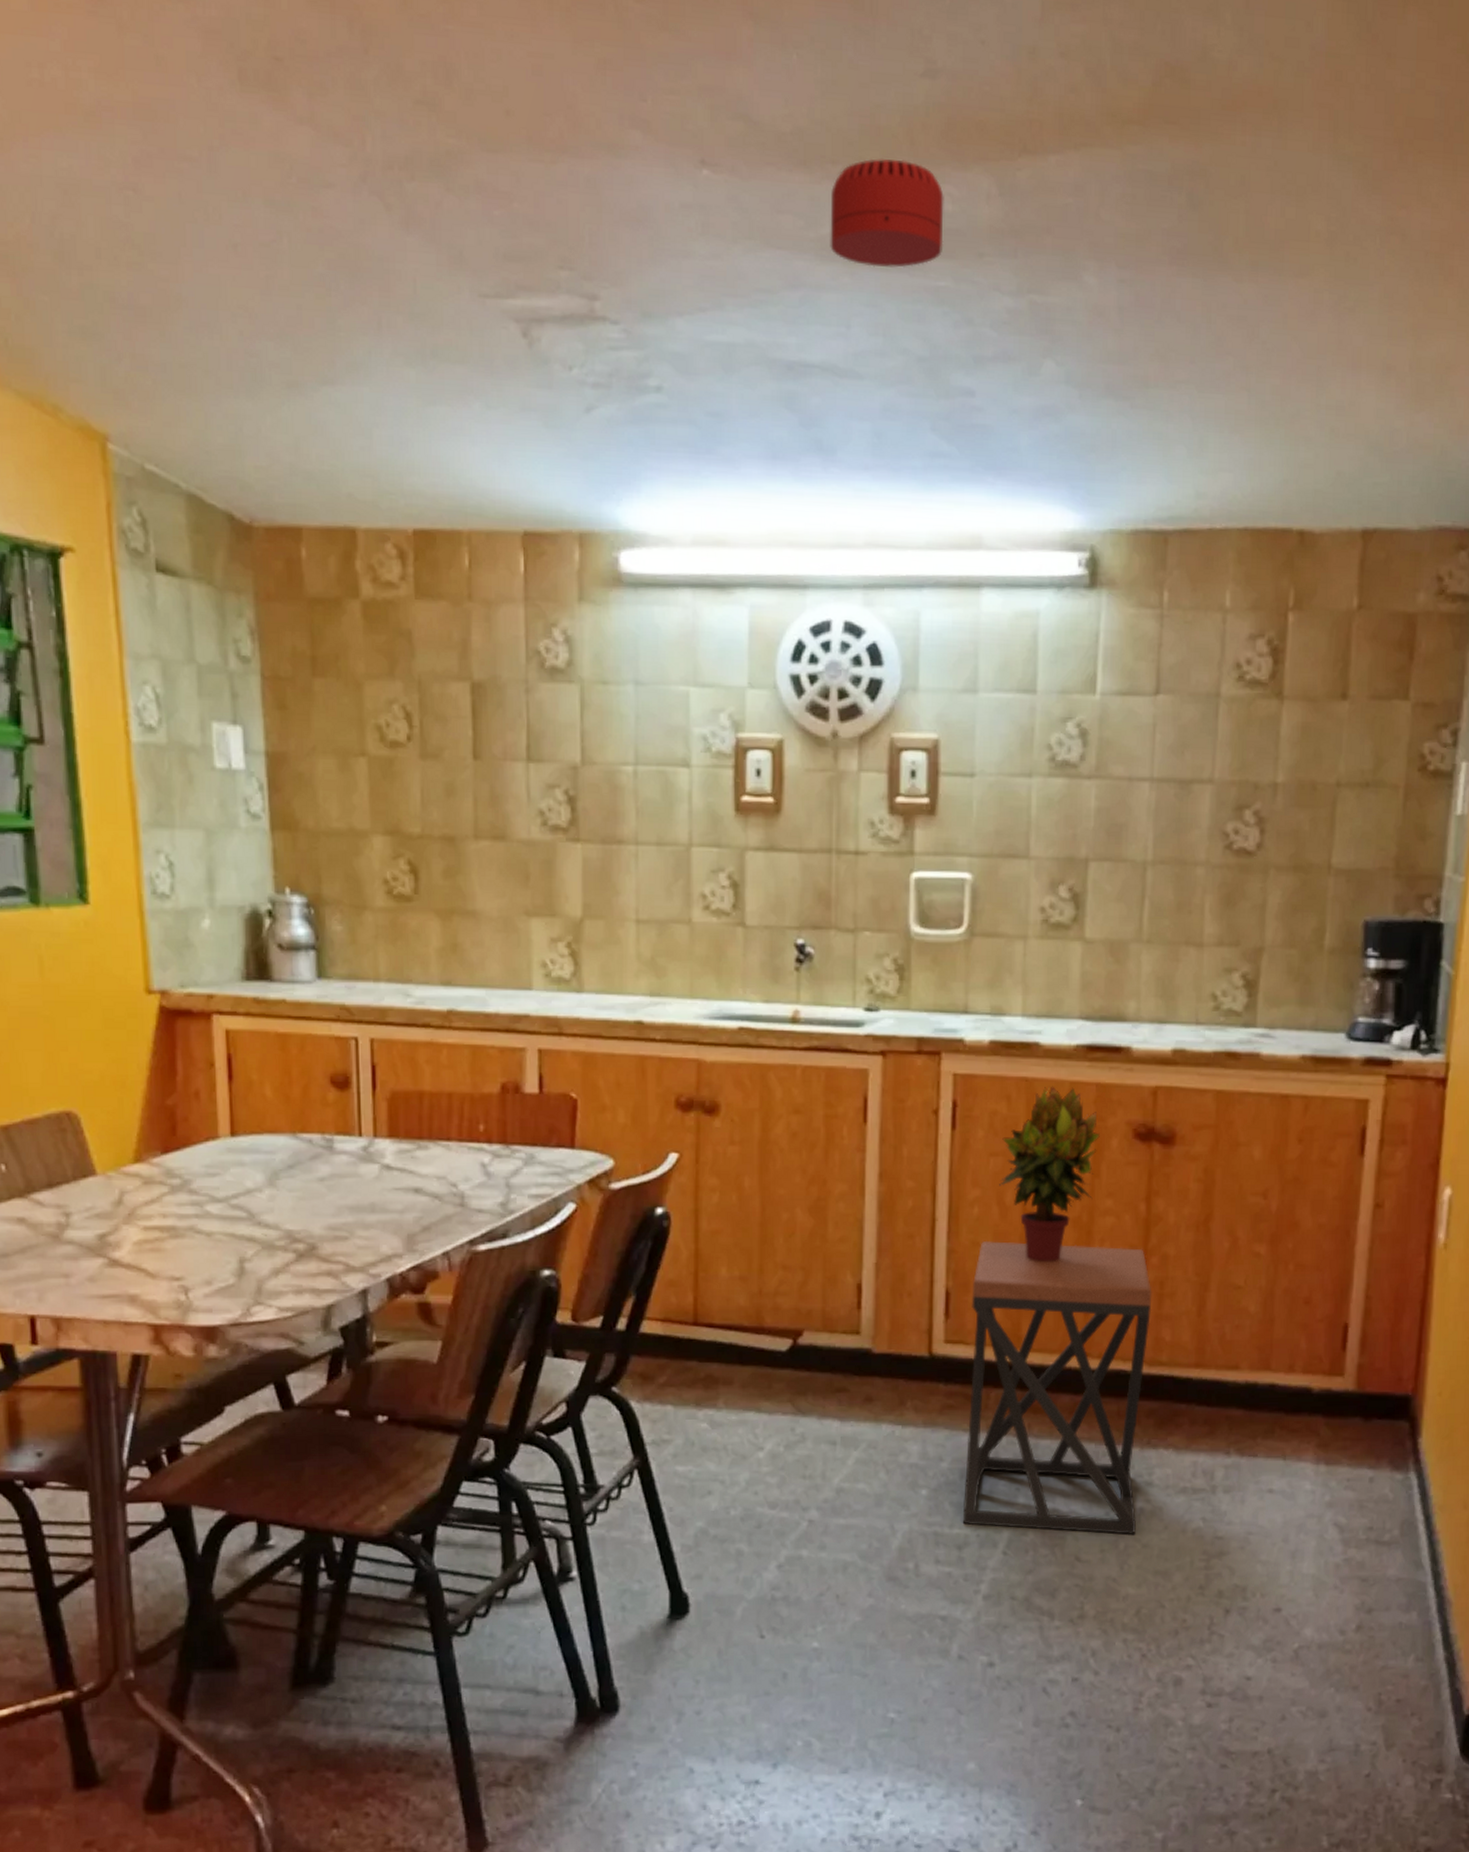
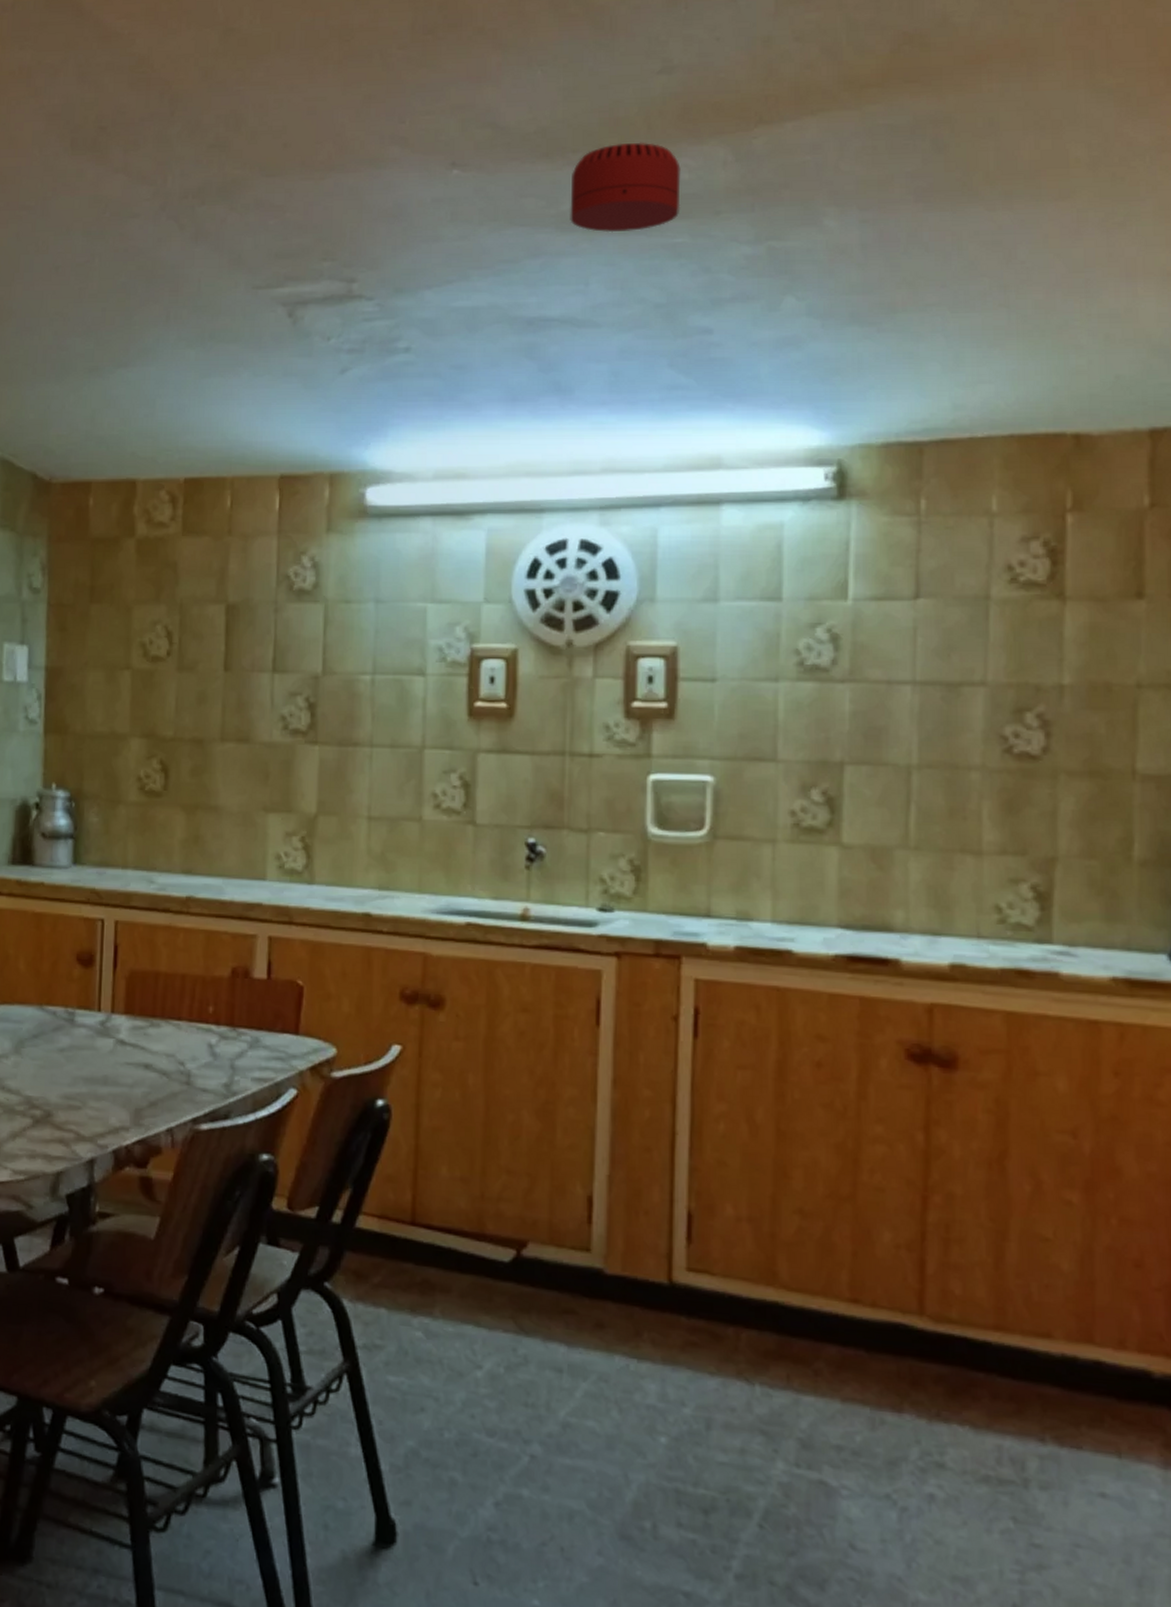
stool: present [962,1241,1152,1536] -> none [709,1161,936,1526]
potted plant: present [999,1086,1100,1263] -> none [748,997,866,1191]

